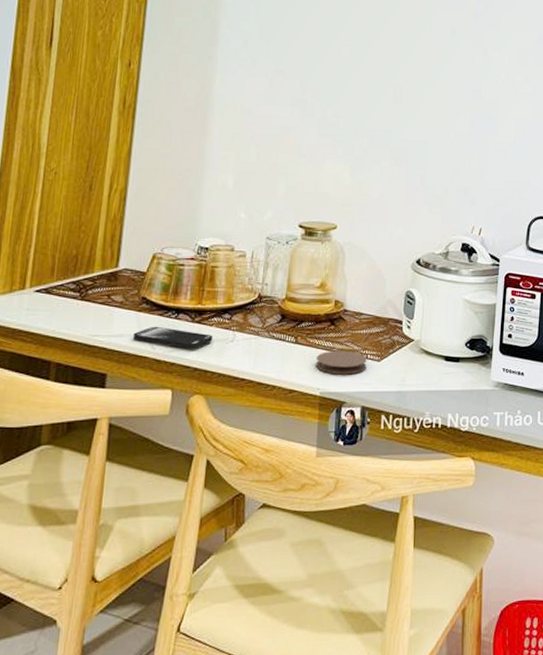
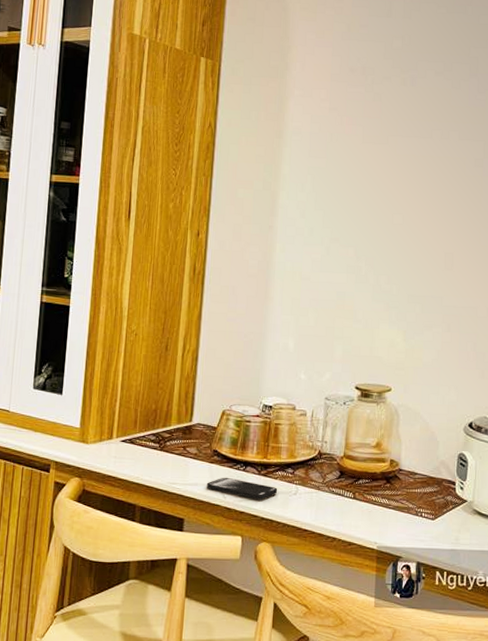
coaster: present [315,350,367,375] -> none [372,507,422,531]

